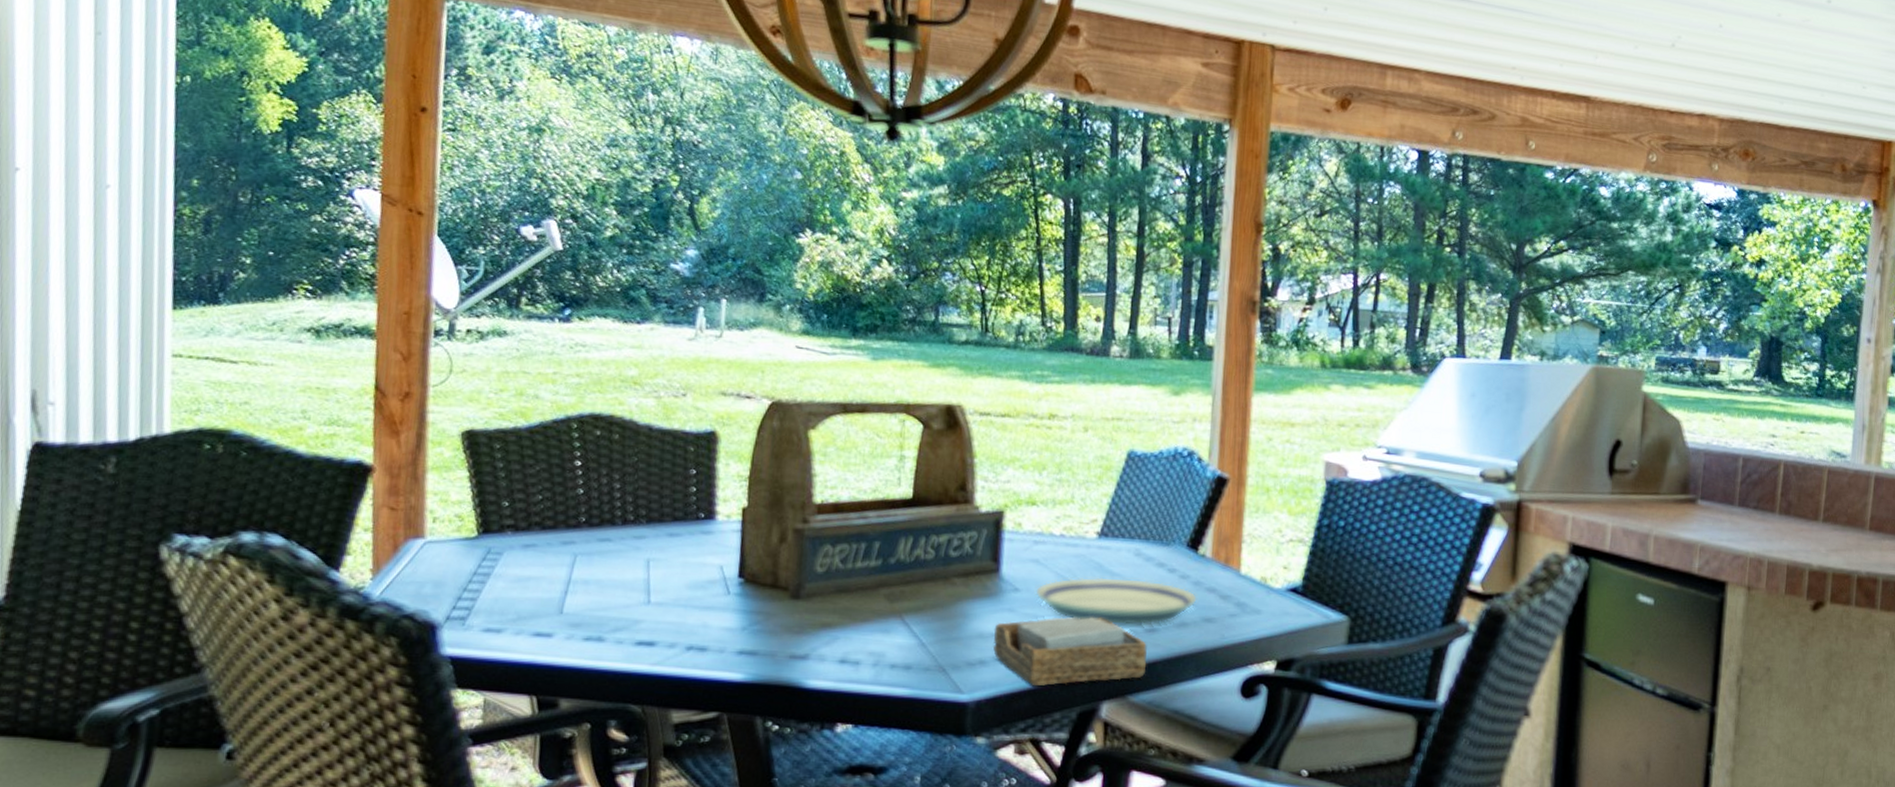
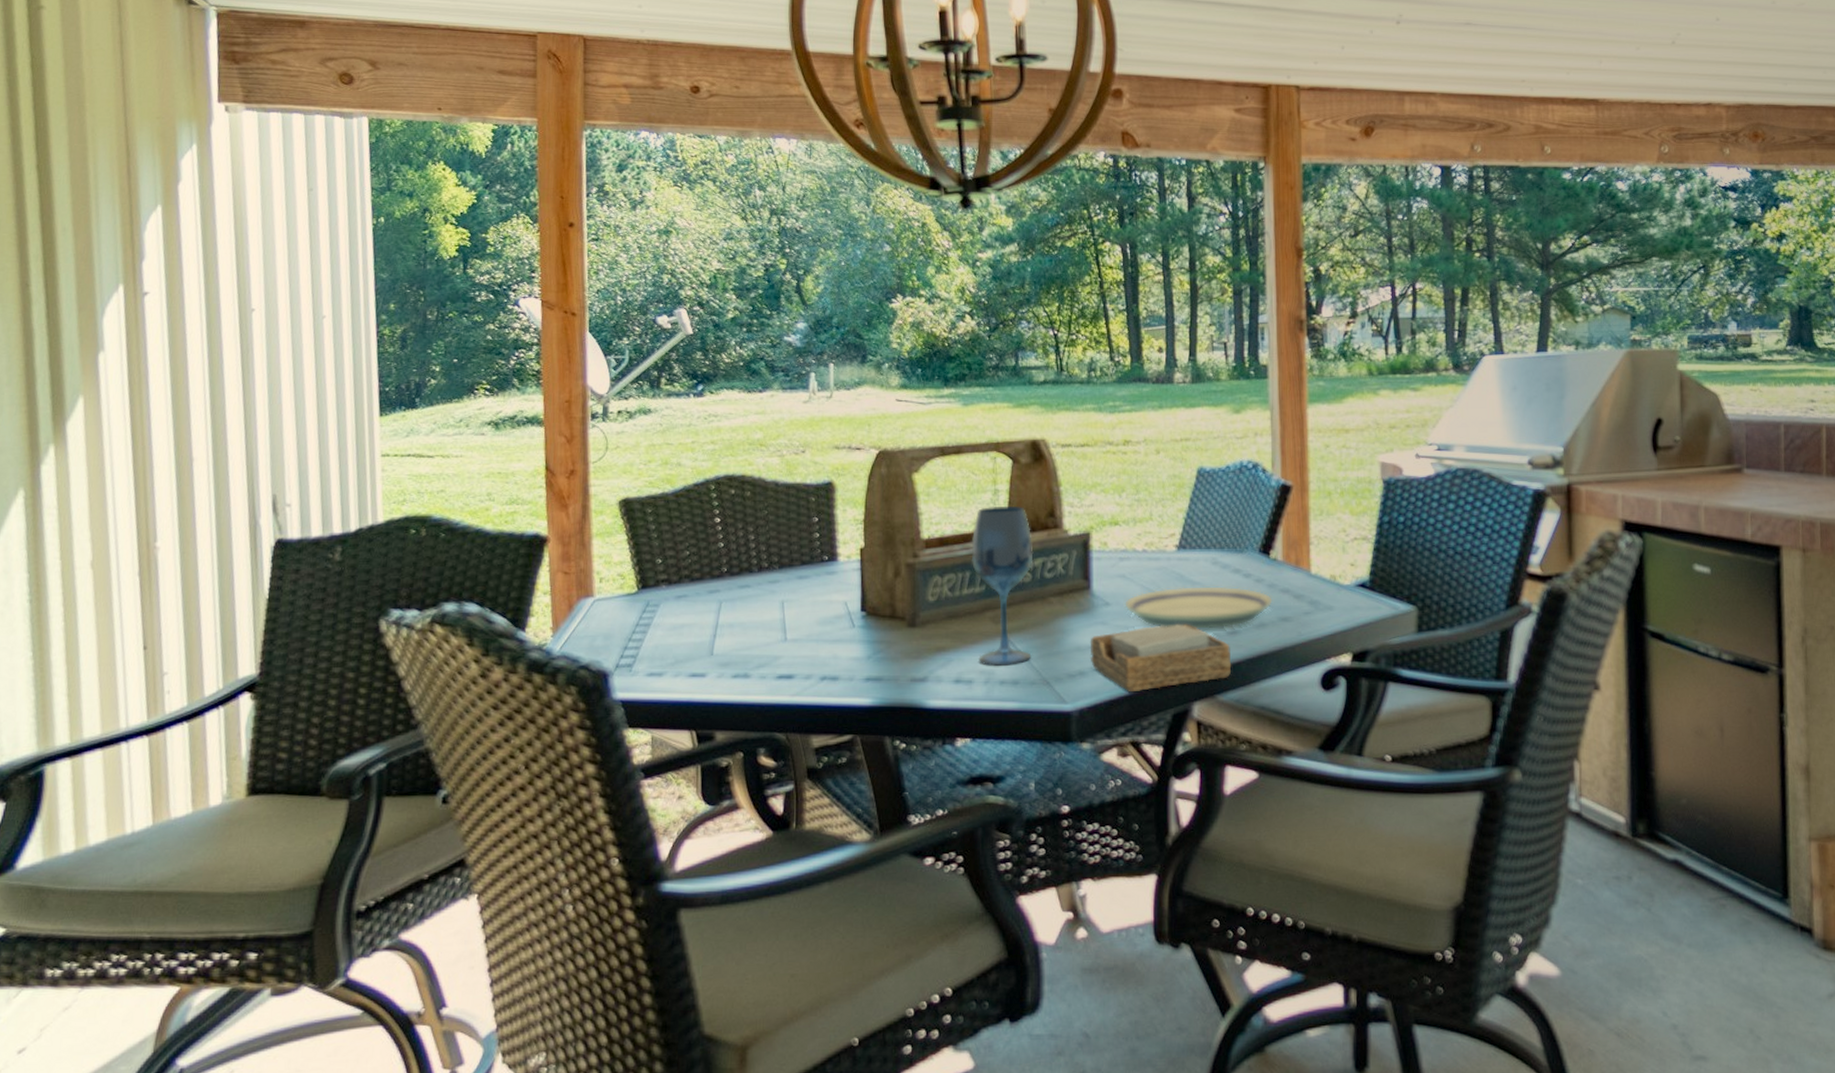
wineglass: none [868,473,939,648] -> present [971,506,1034,666]

